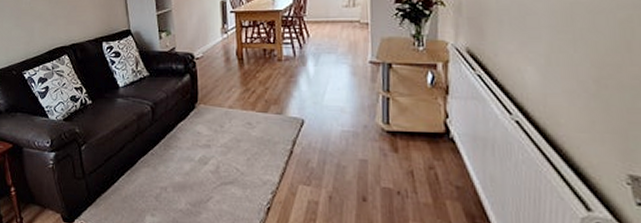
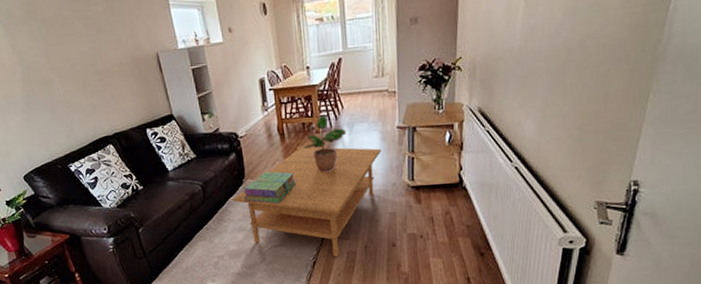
coffee table: none [183,75,351,205] -> present [233,147,381,257]
stack of books: none [195,98,253,135] -> present [244,171,296,204]
potted plant: none [262,42,311,105] -> present [302,115,346,172]

